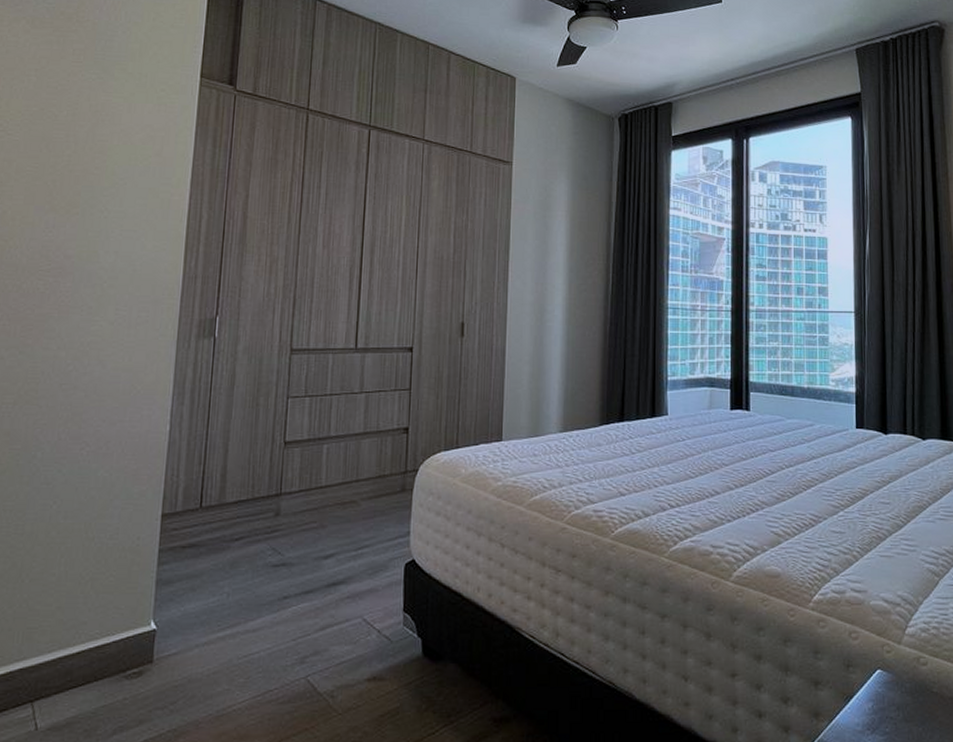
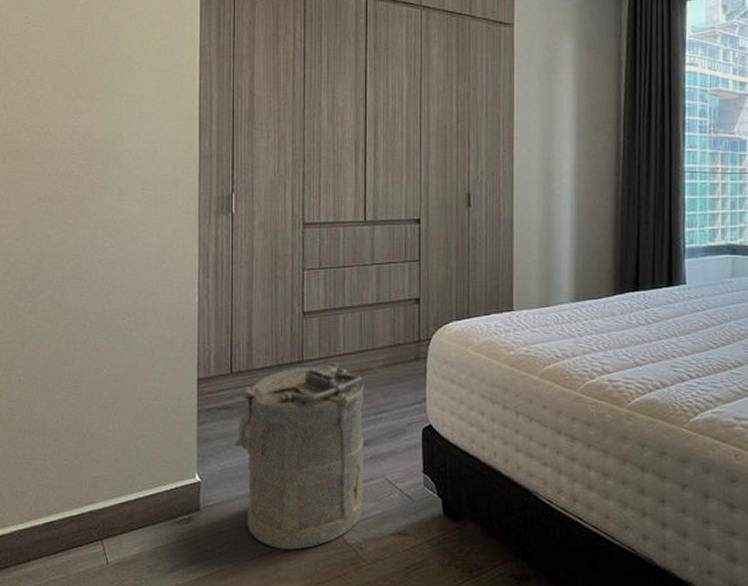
laundry hamper: none [198,494,345,703] -> present [234,361,364,550]

